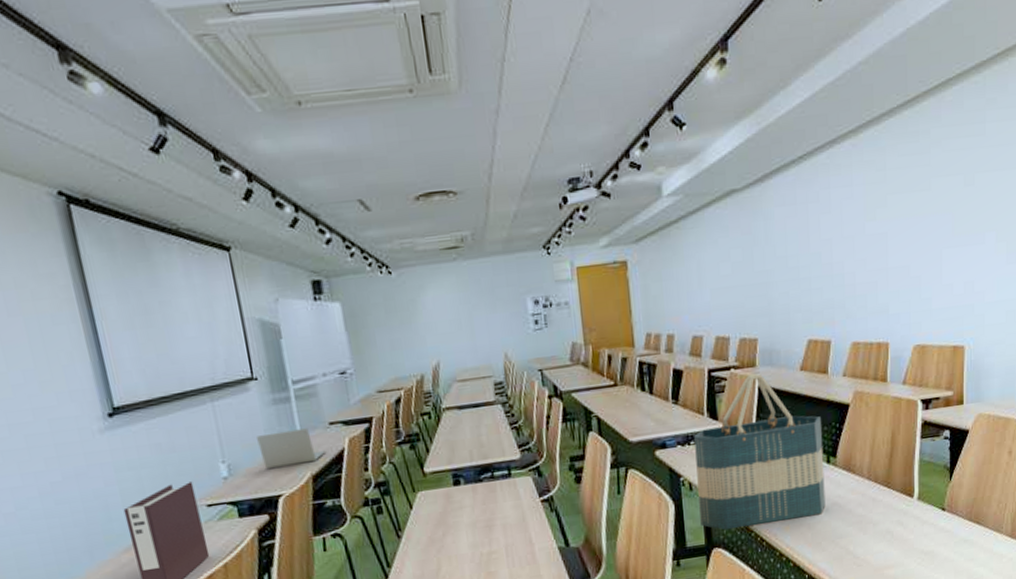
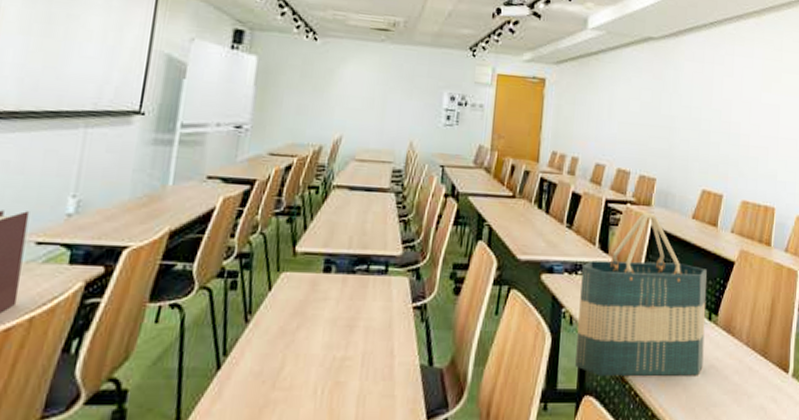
laptop: present [257,428,325,470] -> none [119,174,193,216]

